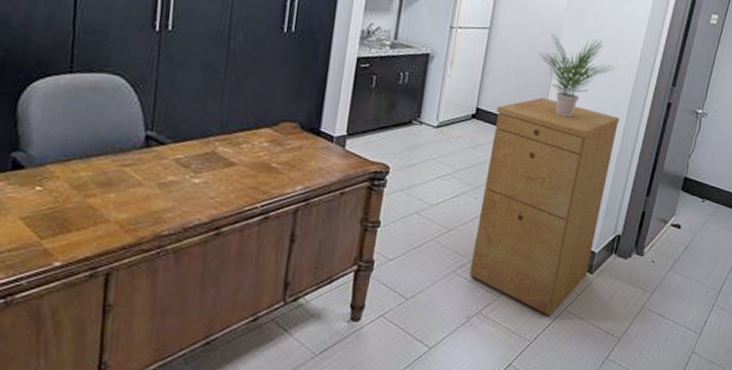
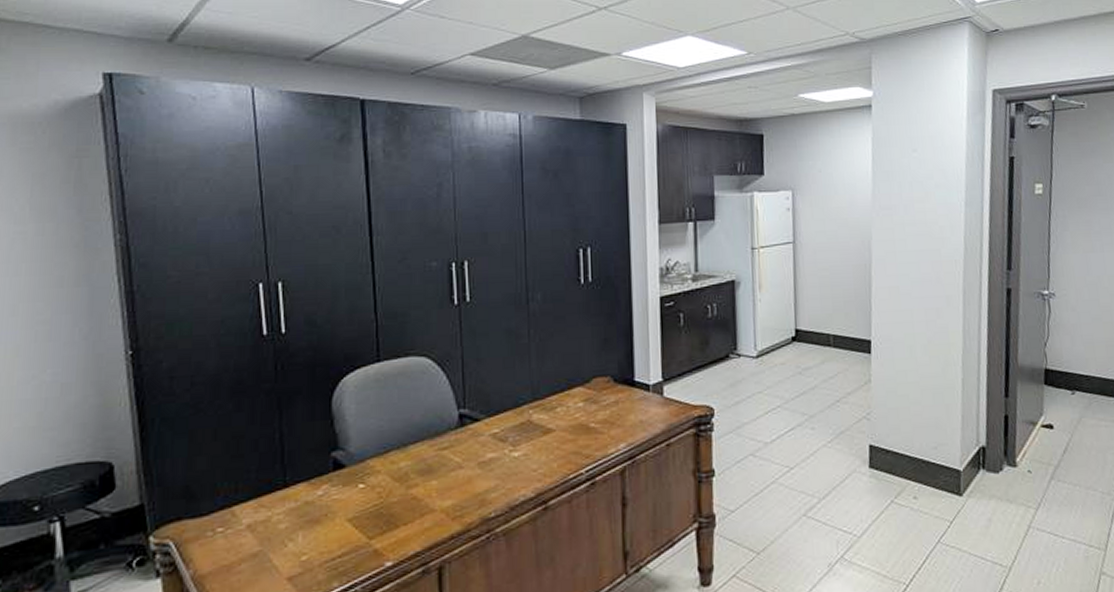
filing cabinet: present [469,98,620,316] -> none [817,306,956,552]
potted plant: present [539,33,616,117] -> none [851,234,939,324]

